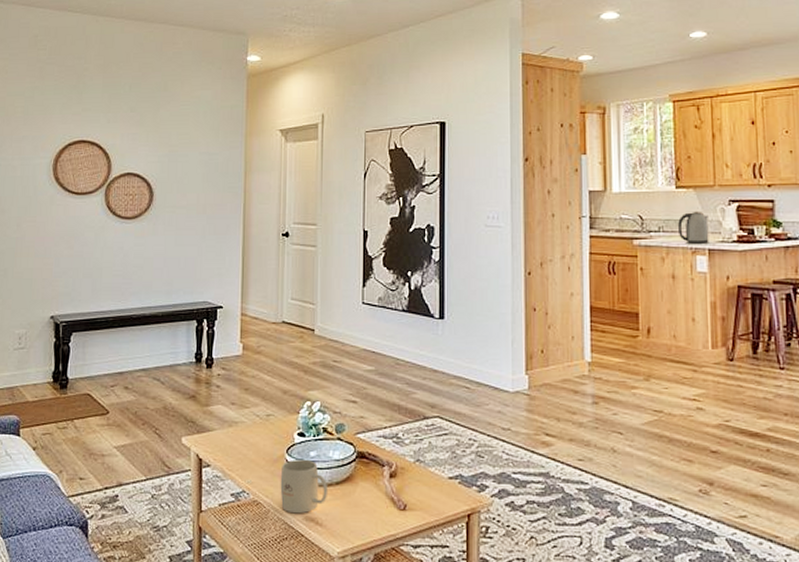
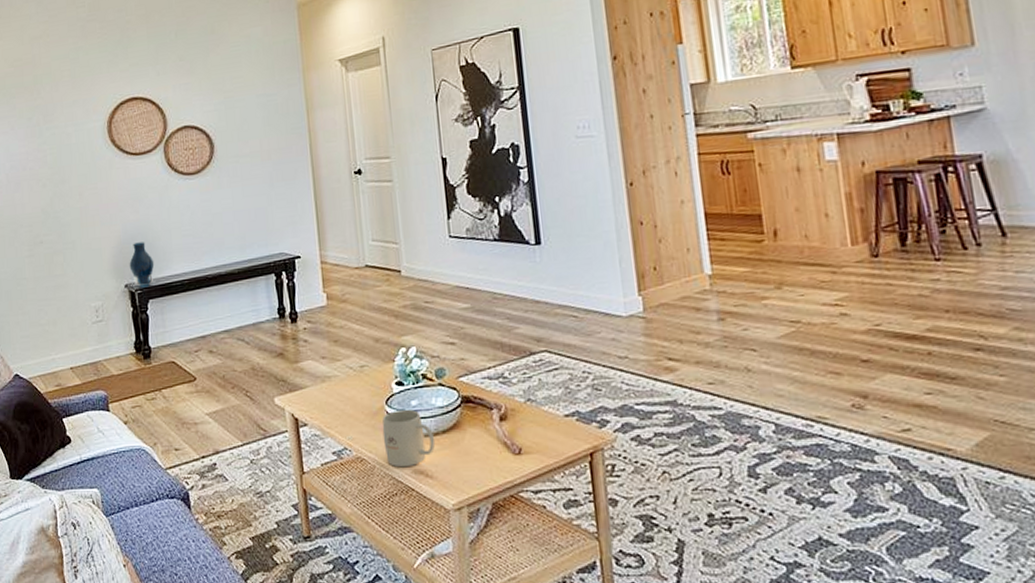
vase: none [57,277,82,321] -> present [129,242,155,288]
kettle: present [678,211,709,244] -> none [798,91,837,130]

